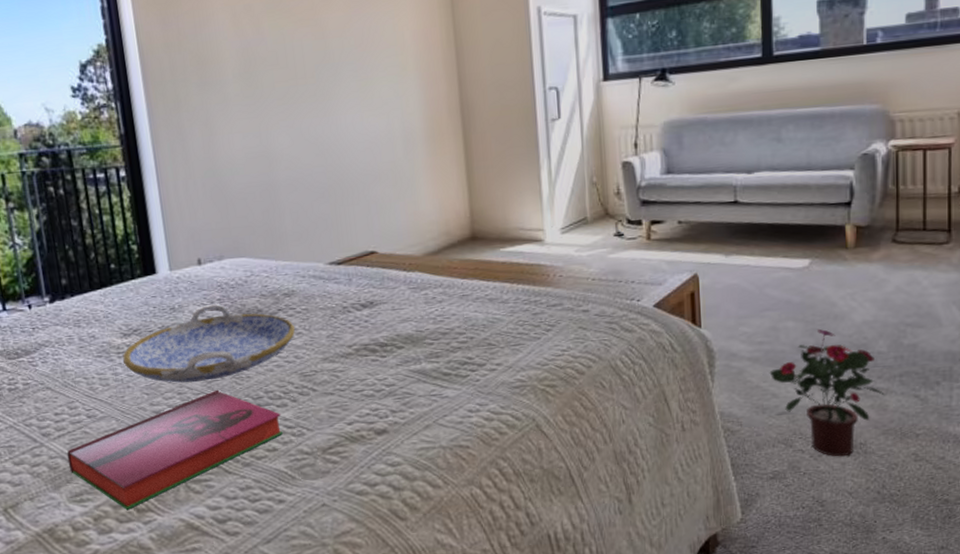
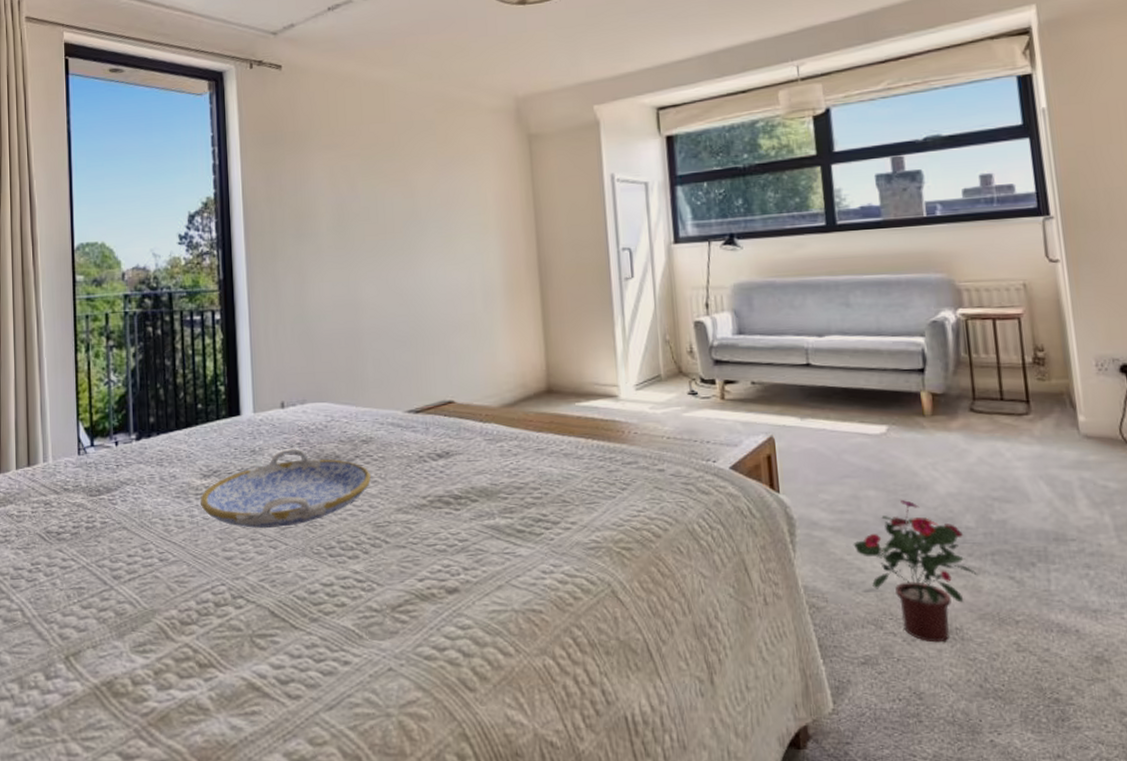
hardback book: present [67,389,284,510] -> none [135,537,353,664]

